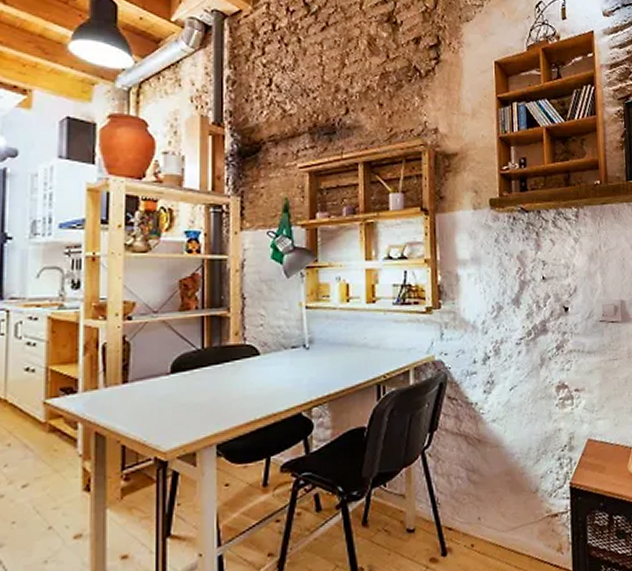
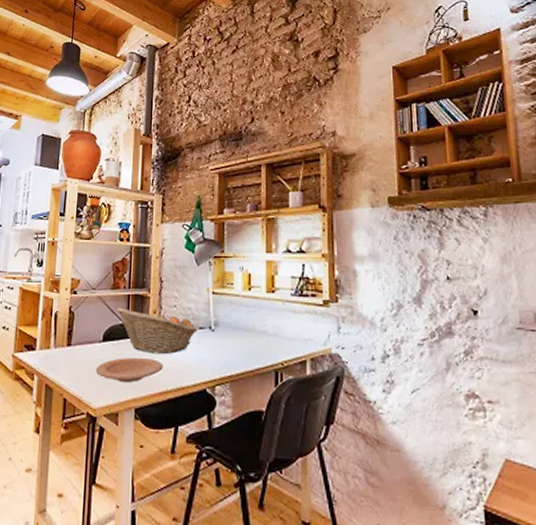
plate: none [163,386,249,417] -> present [95,357,163,382]
fruit basket: none [188,331,290,382] -> present [117,308,198,355]

